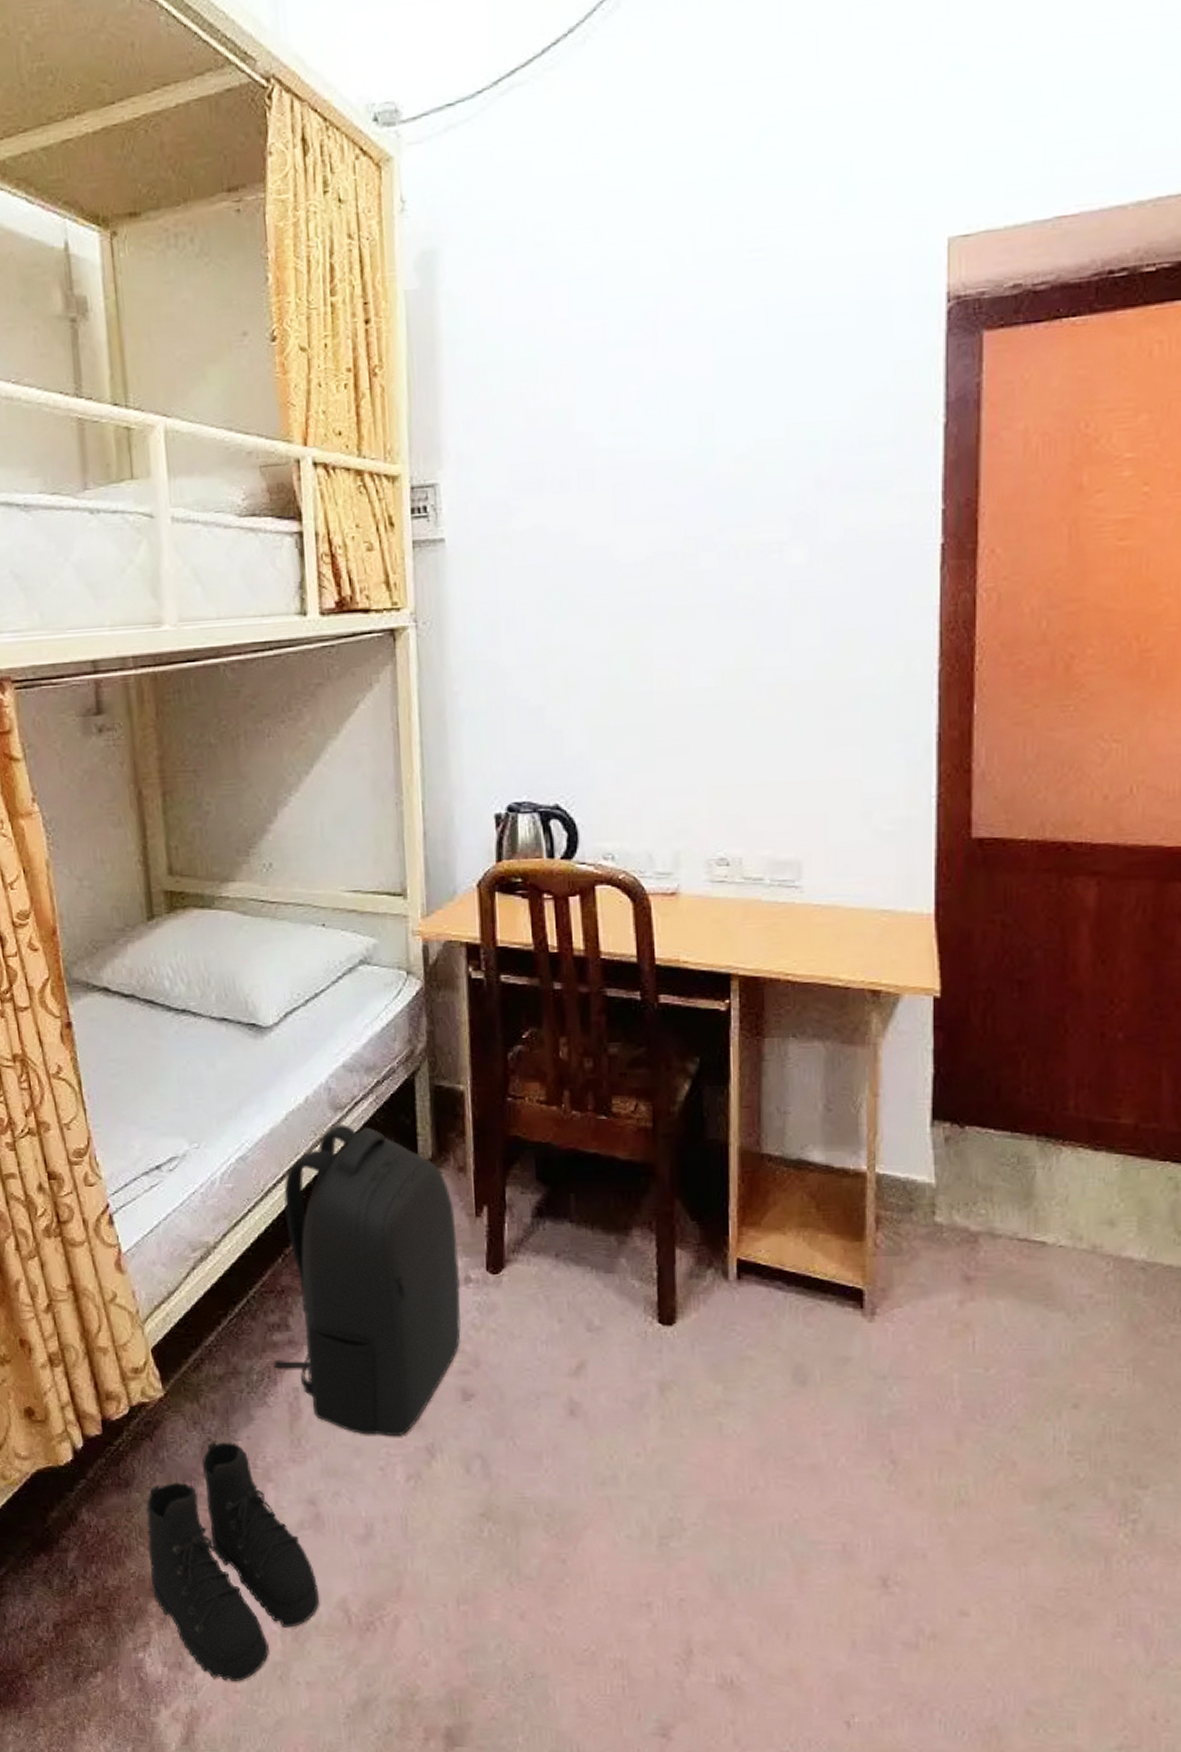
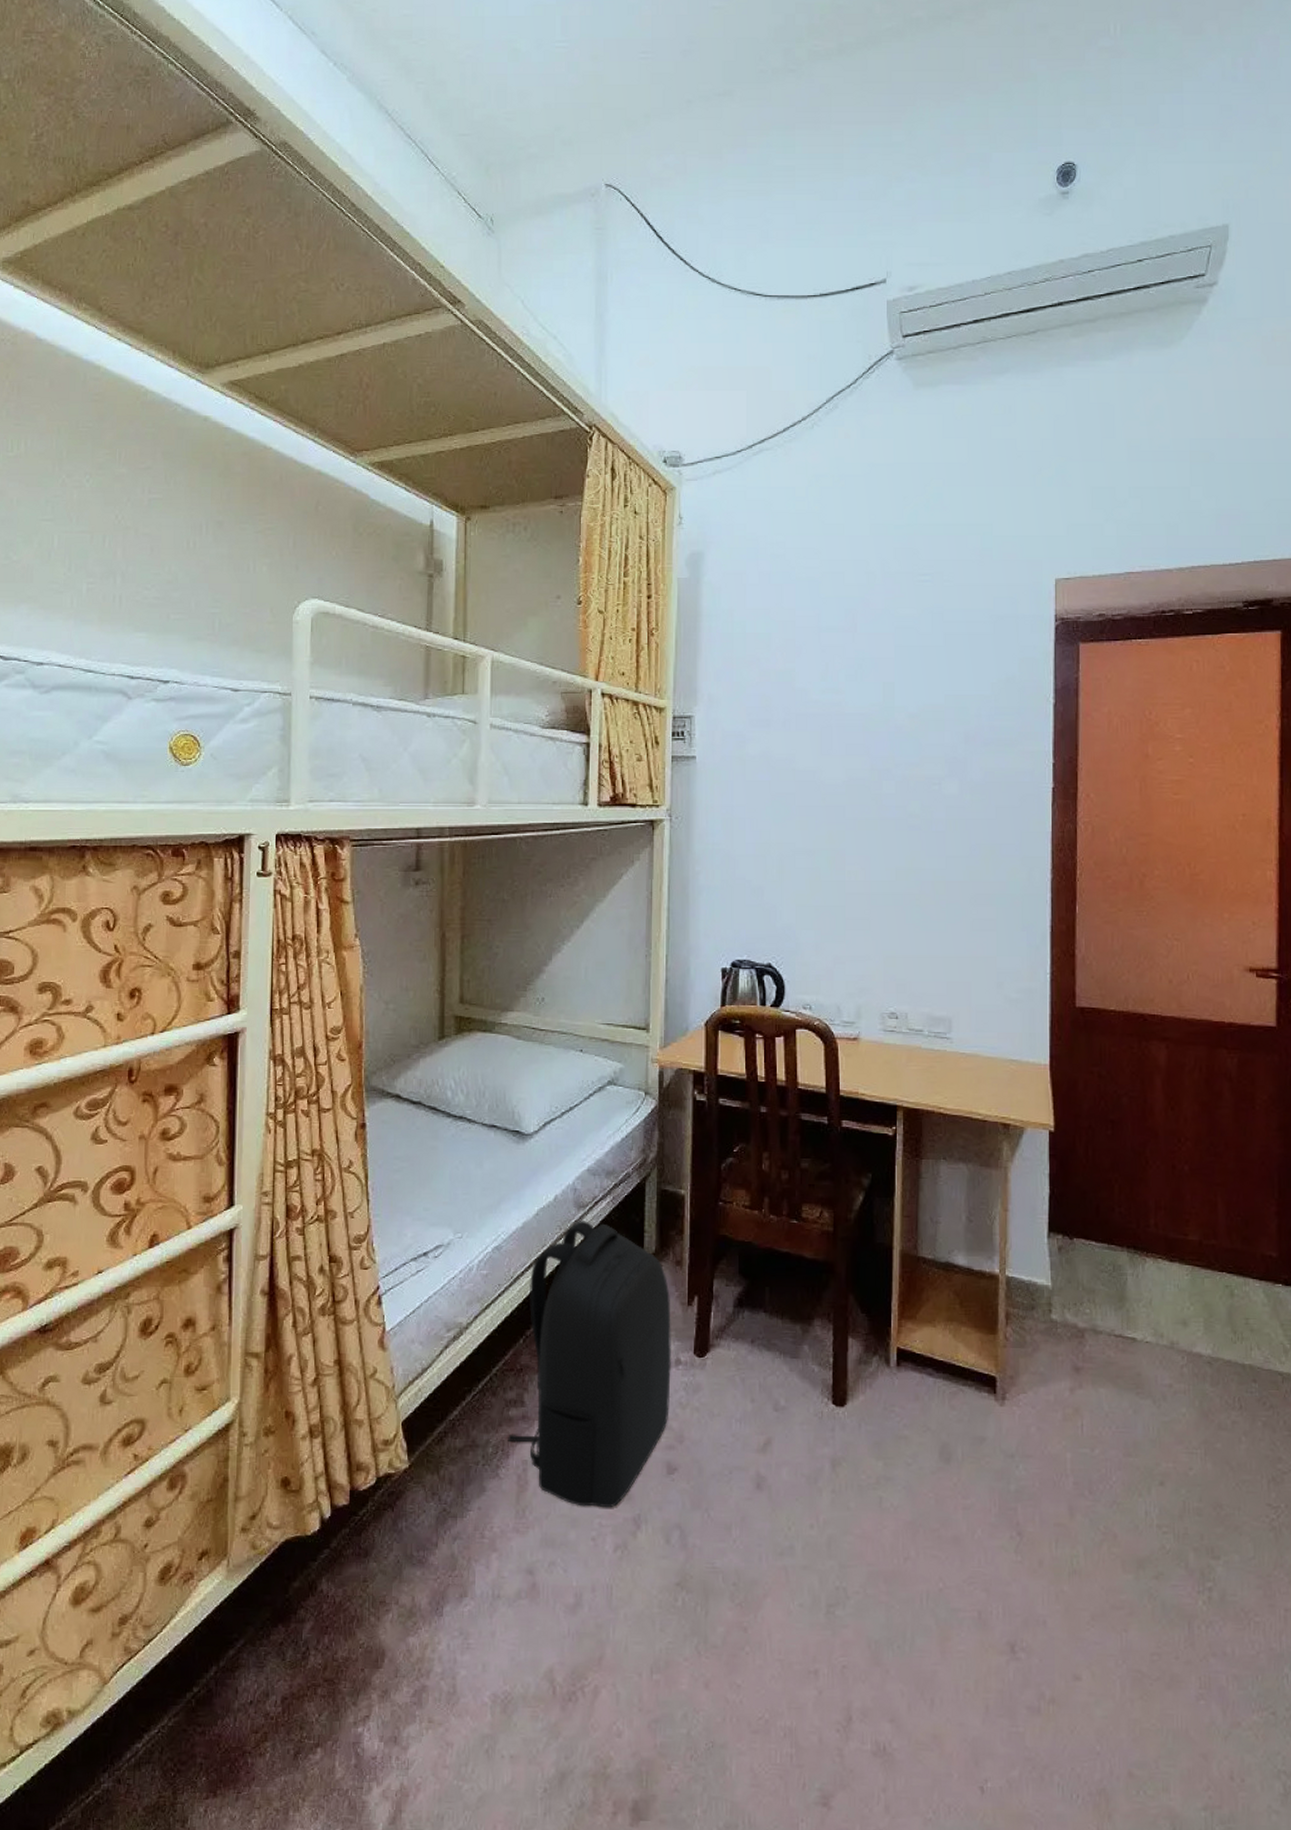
boots: present [145,1441,320,1681] -> none [377,1511,529,1756]

